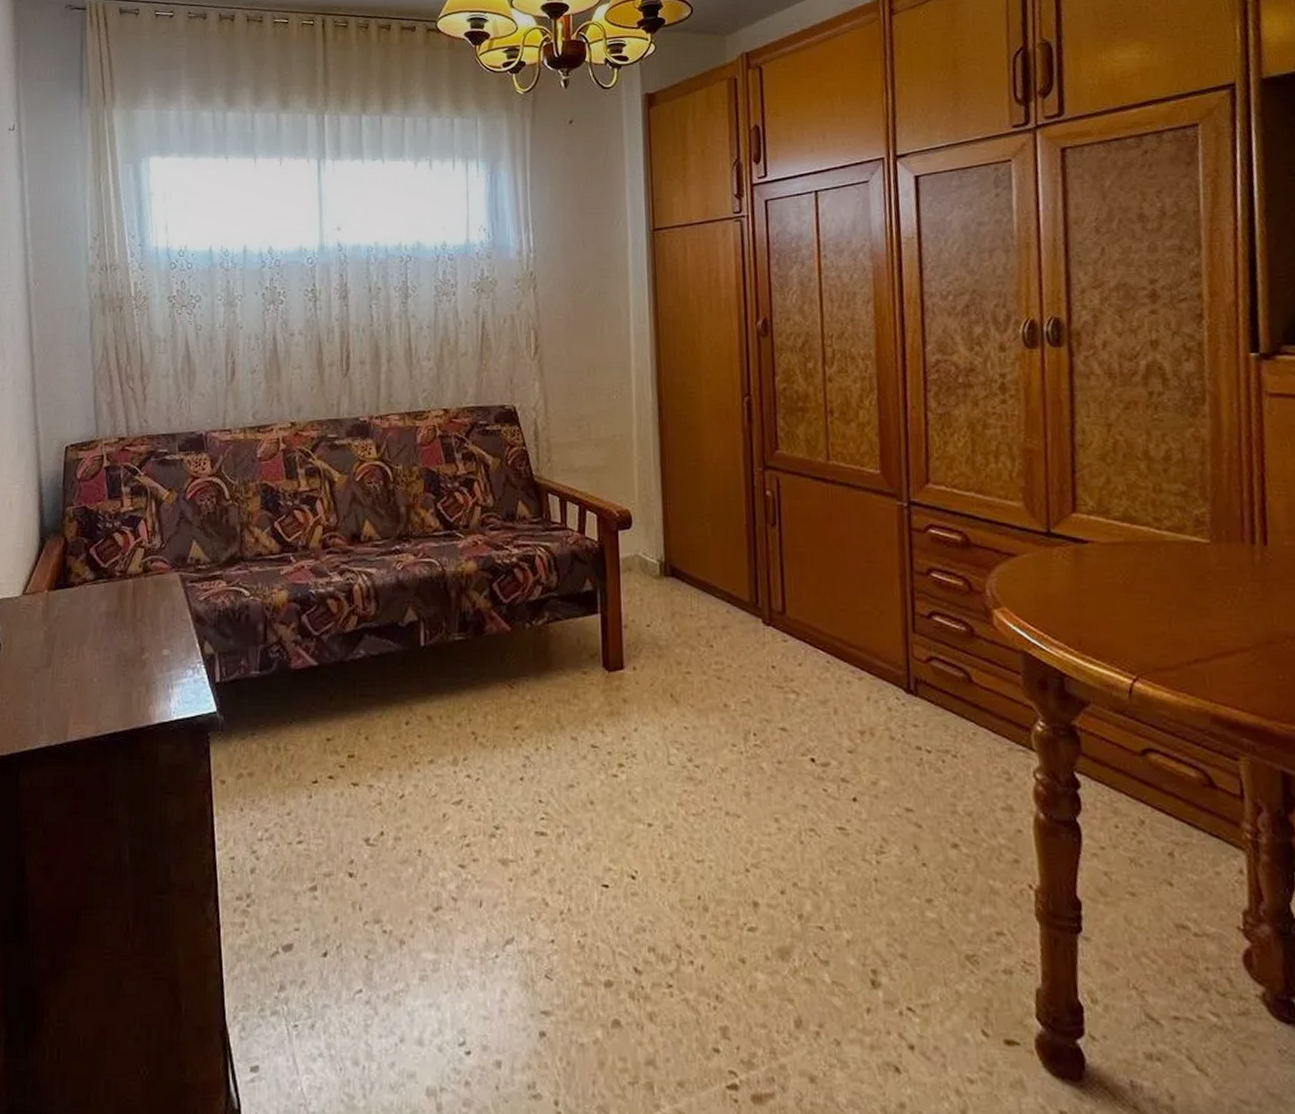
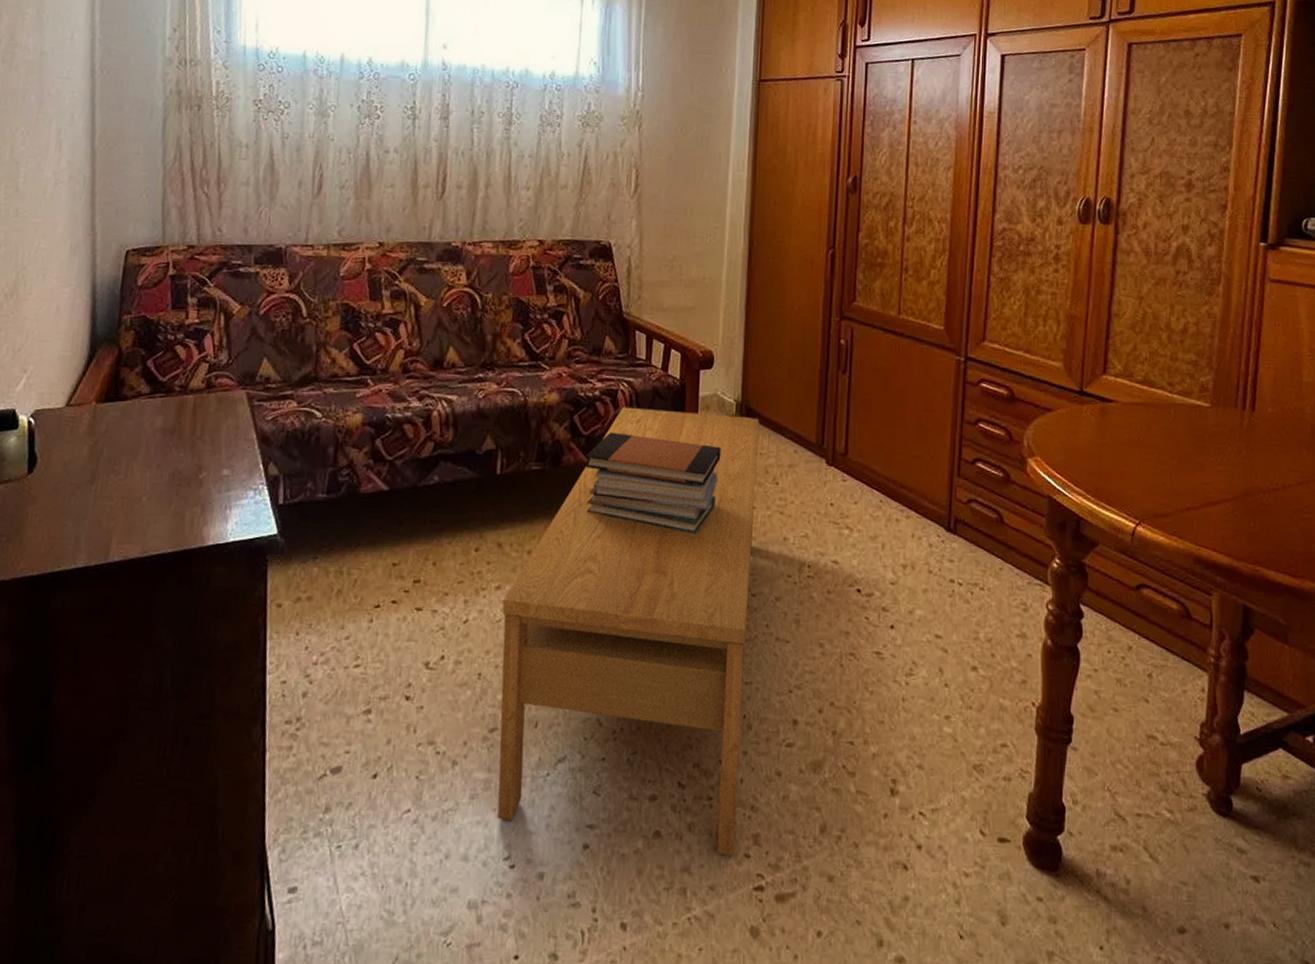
coffee table: none [437,572,701,1050] -> present [497,406,759,856]
book stack: none [507,598,649,703] -> present [584,431,721,534]

